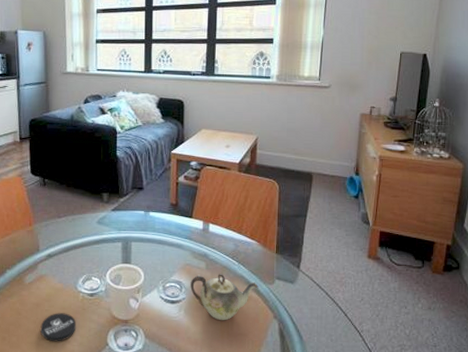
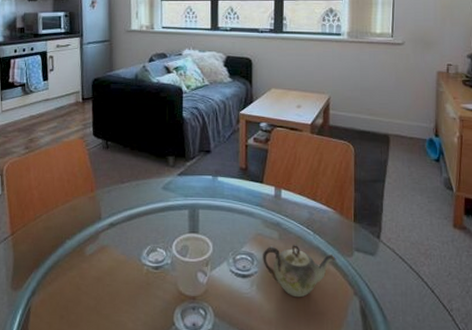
coaster: present [40,313,77,342] -> none [101,288,140,321]

